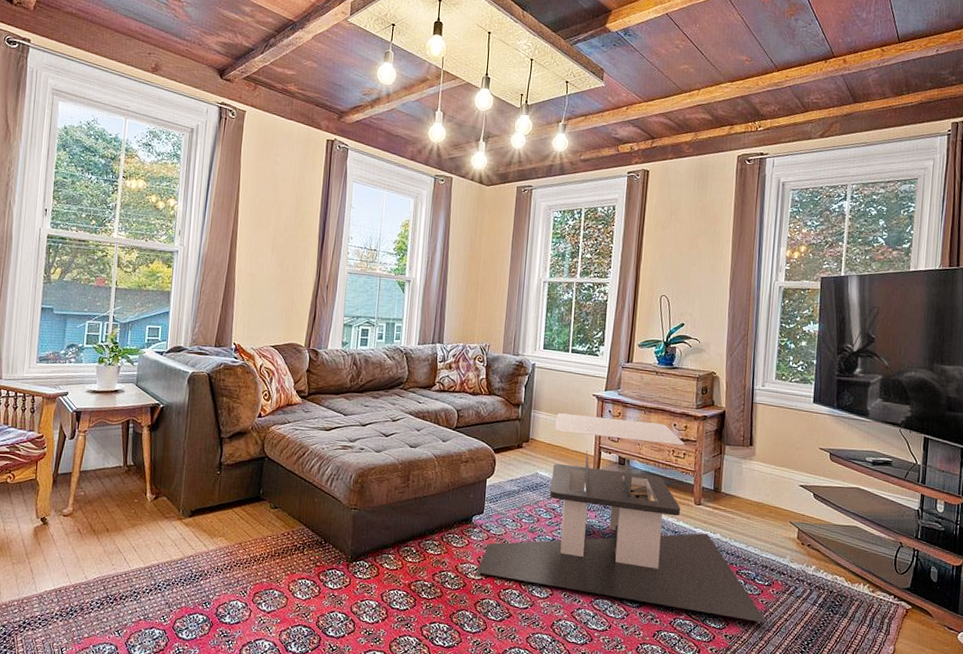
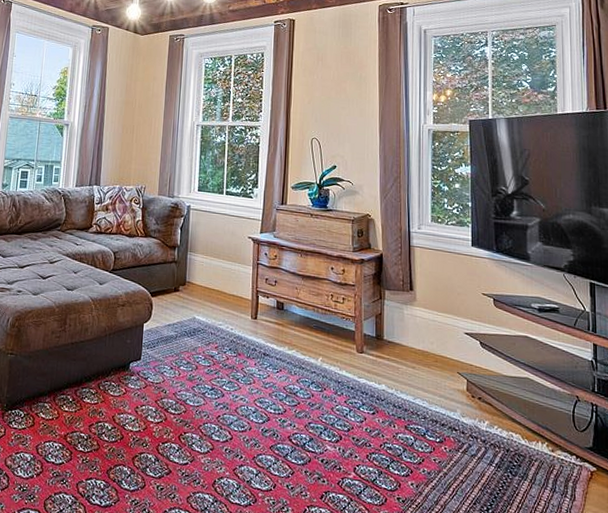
coffee table: present [476,412,767,623] -> none [134,255,442,485]

